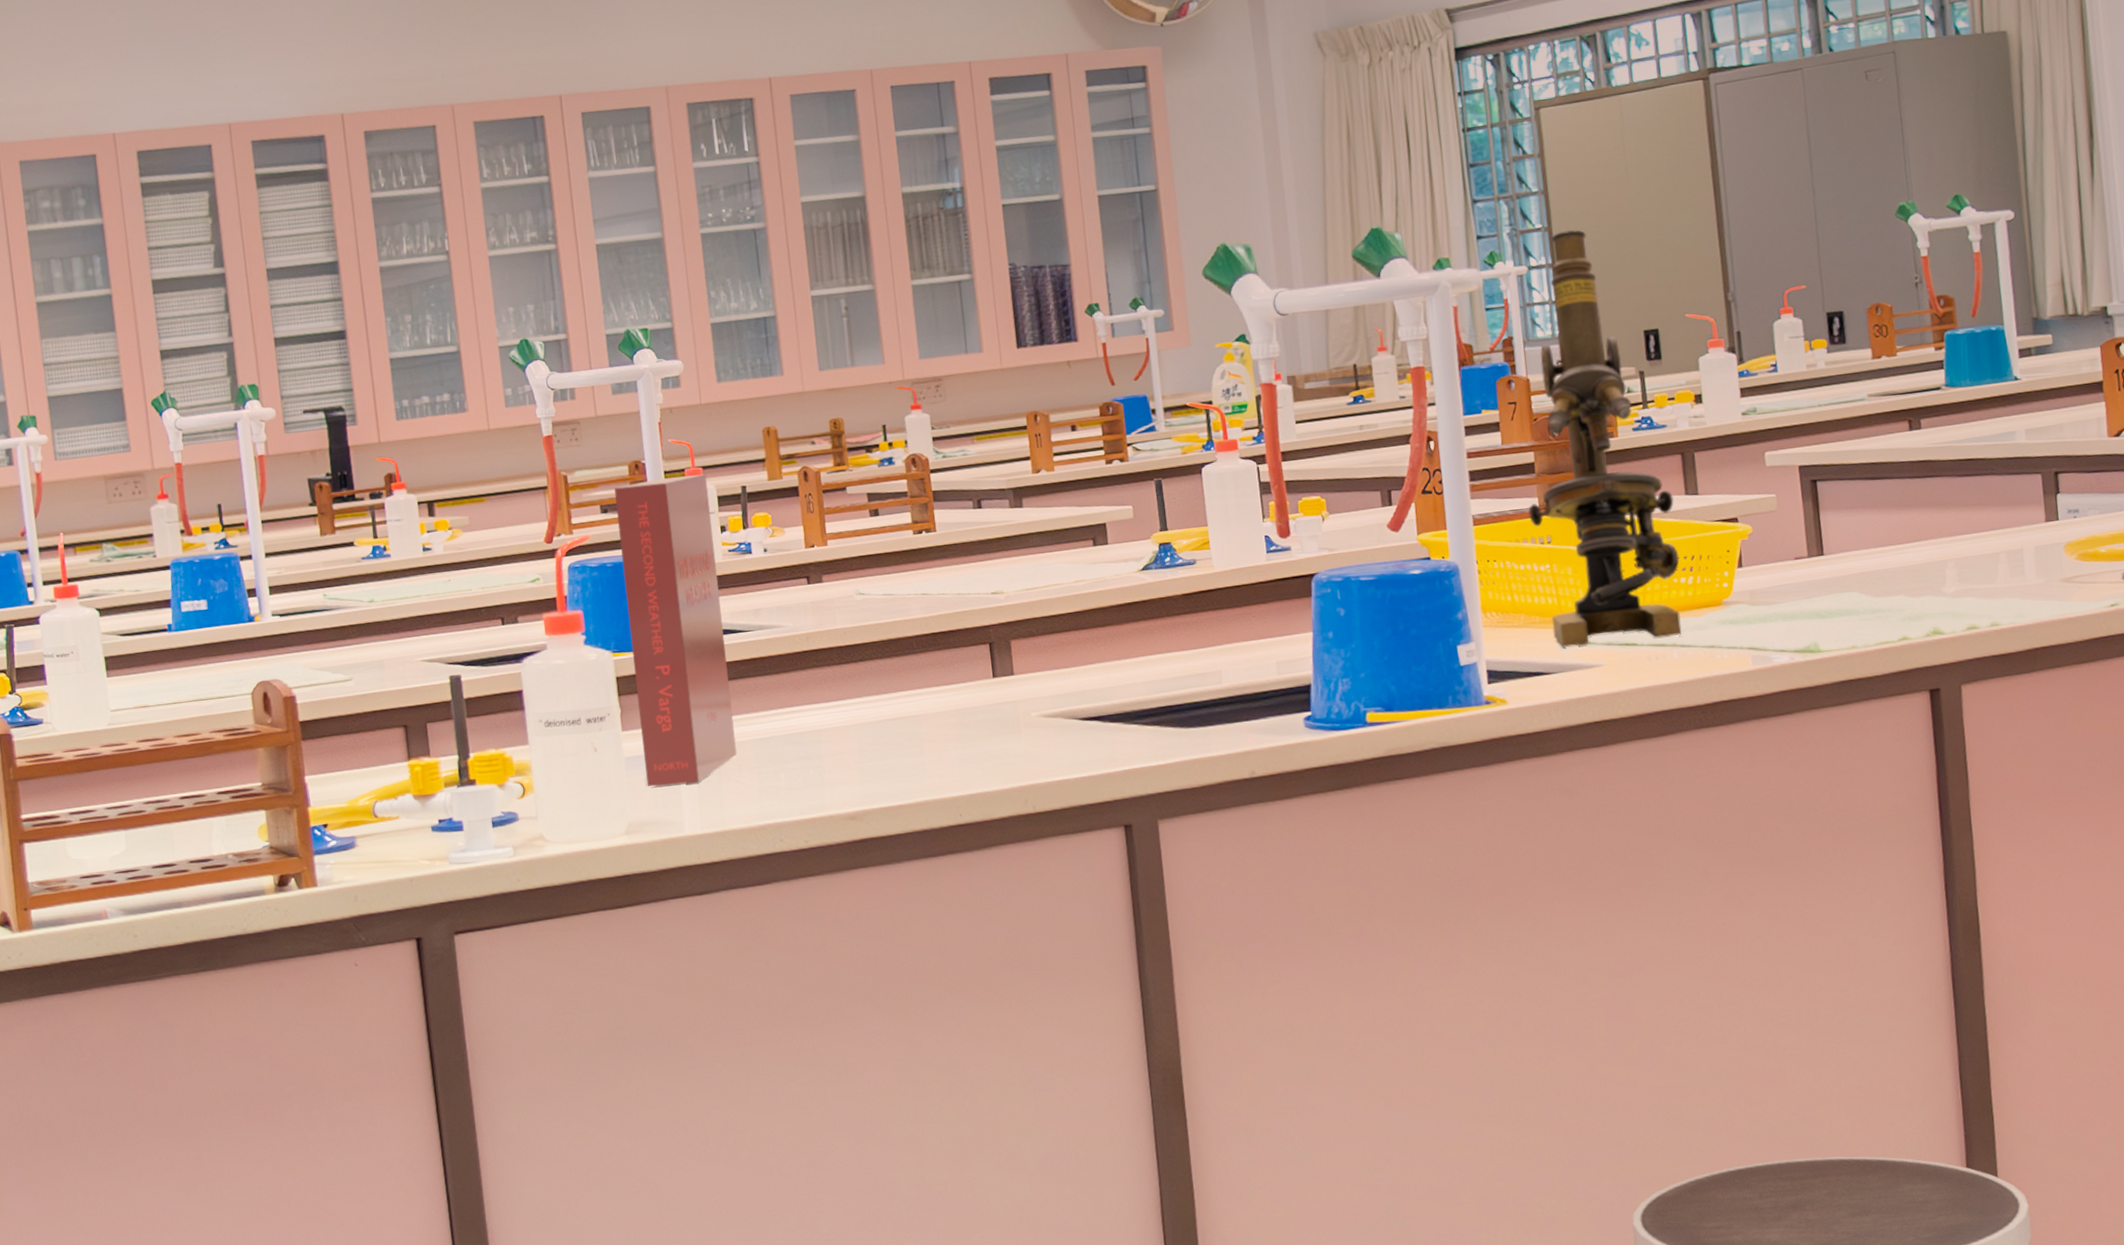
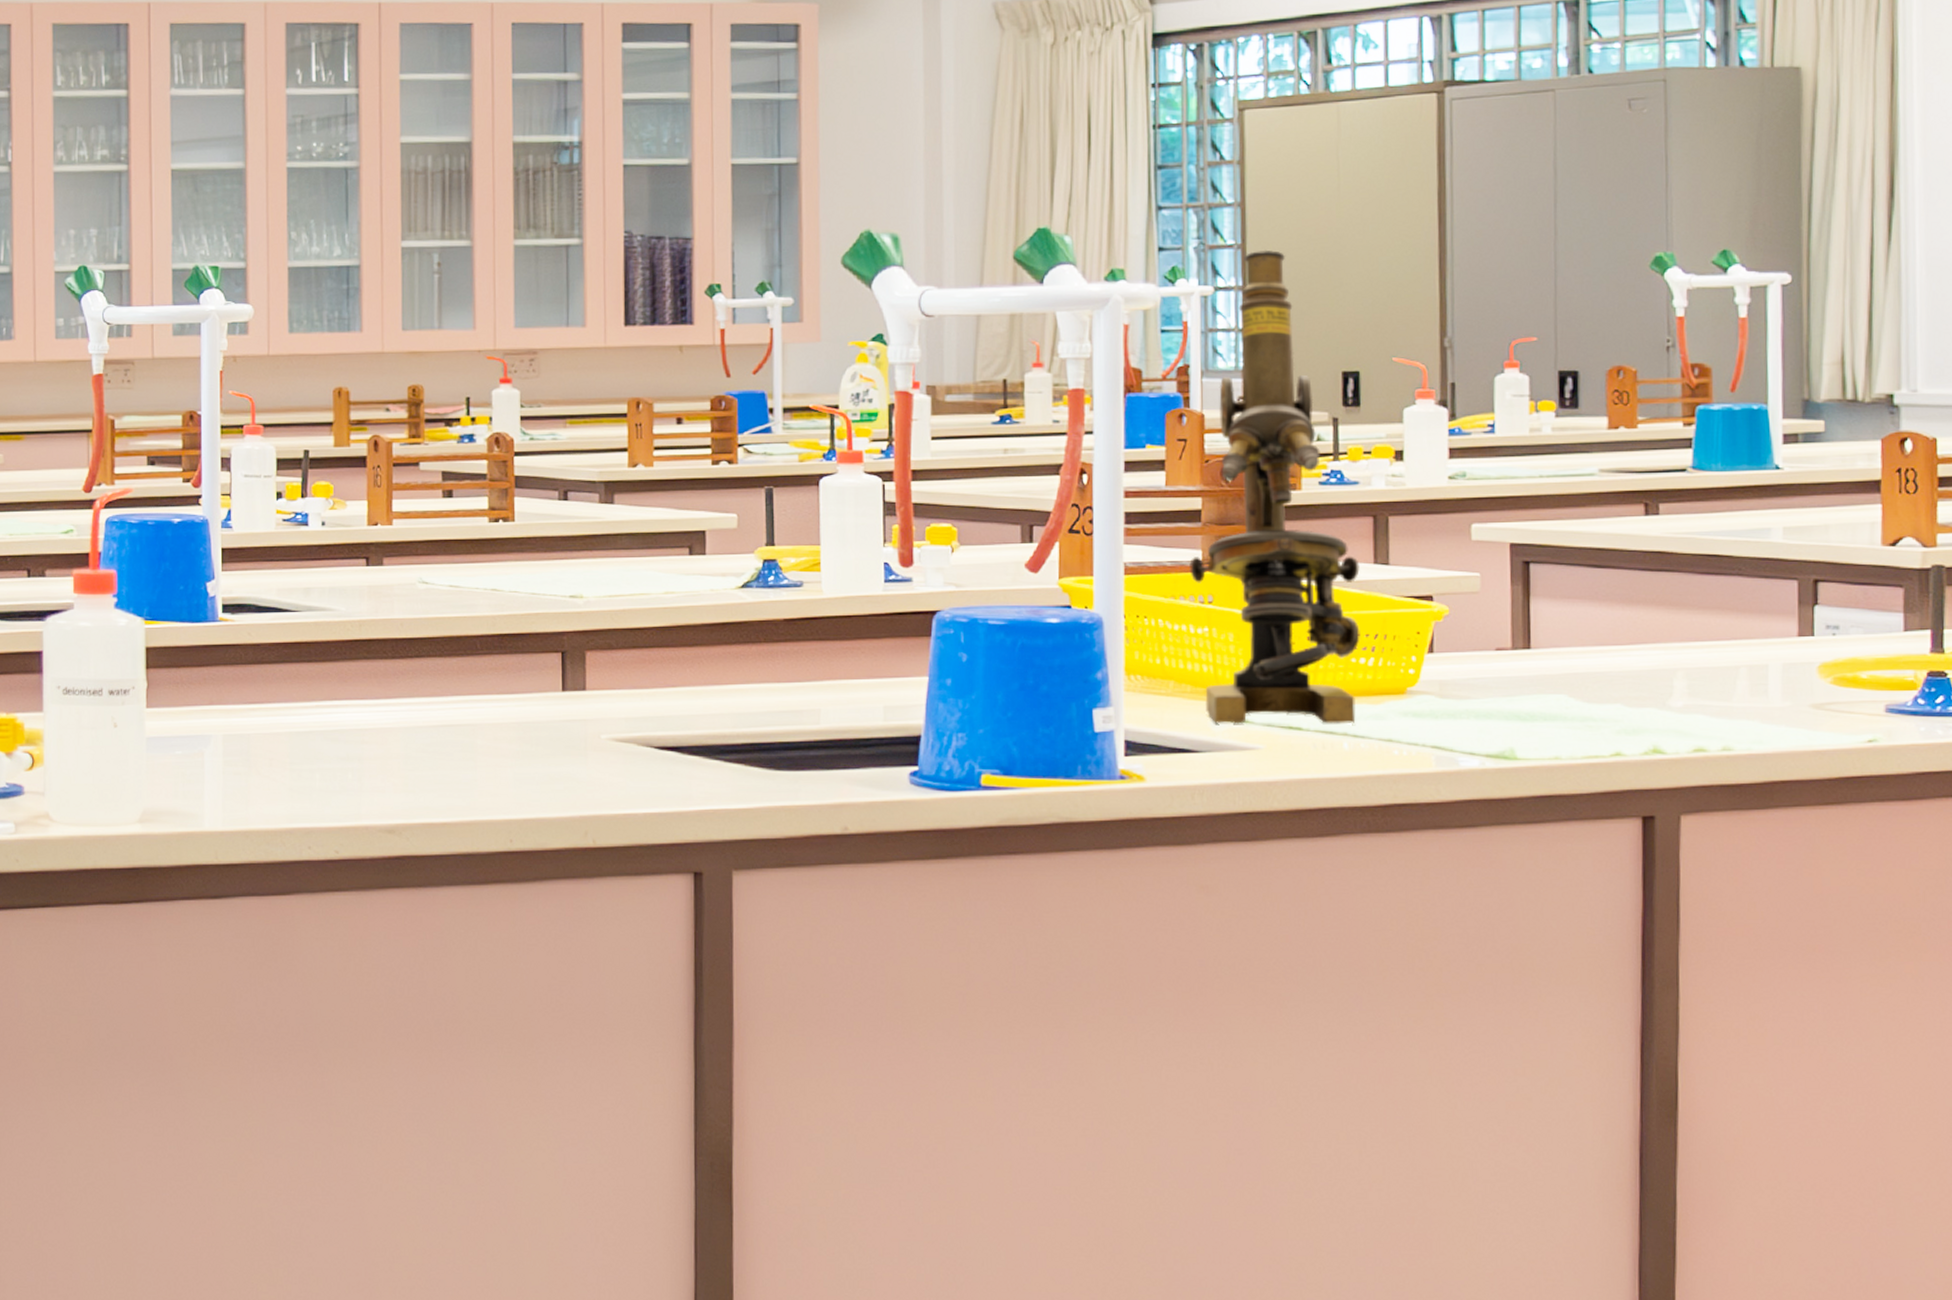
book: present [614,474,737,787] -> none [165,432,270,773]

